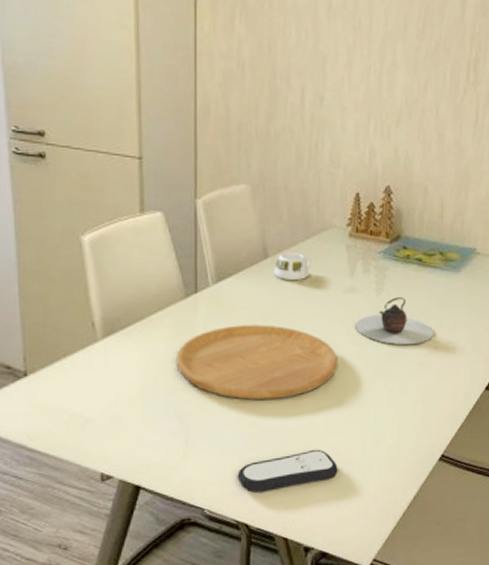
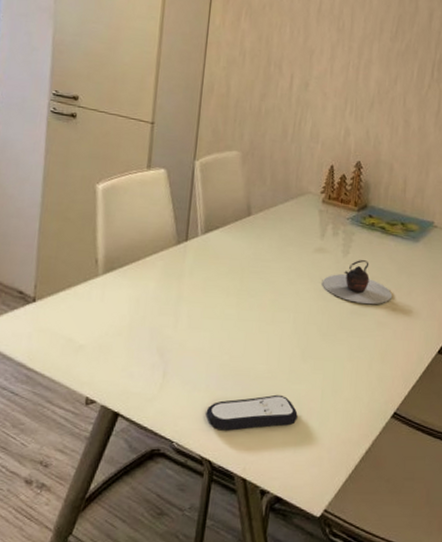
cutting board: present [176,324,338,401] -> none [162,272,305,344]
mug: present [274,253,312,281] -> none [254,212,289,238]

